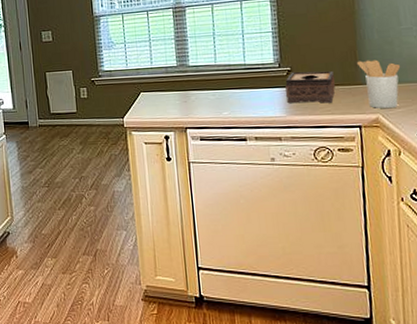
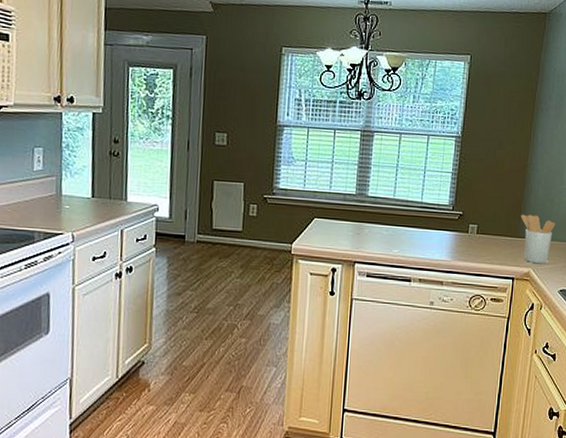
tissue box: present [285,70,336,104] -> none [454,216,500,252]

